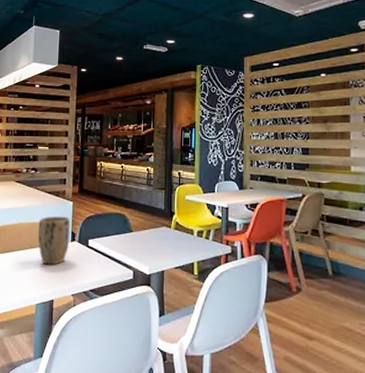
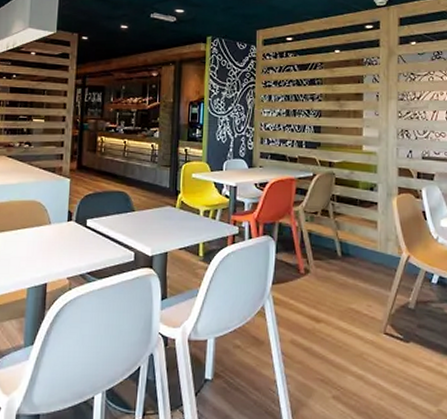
plant pot: present [38,216,71,265] -> none [31,193,68,246]

